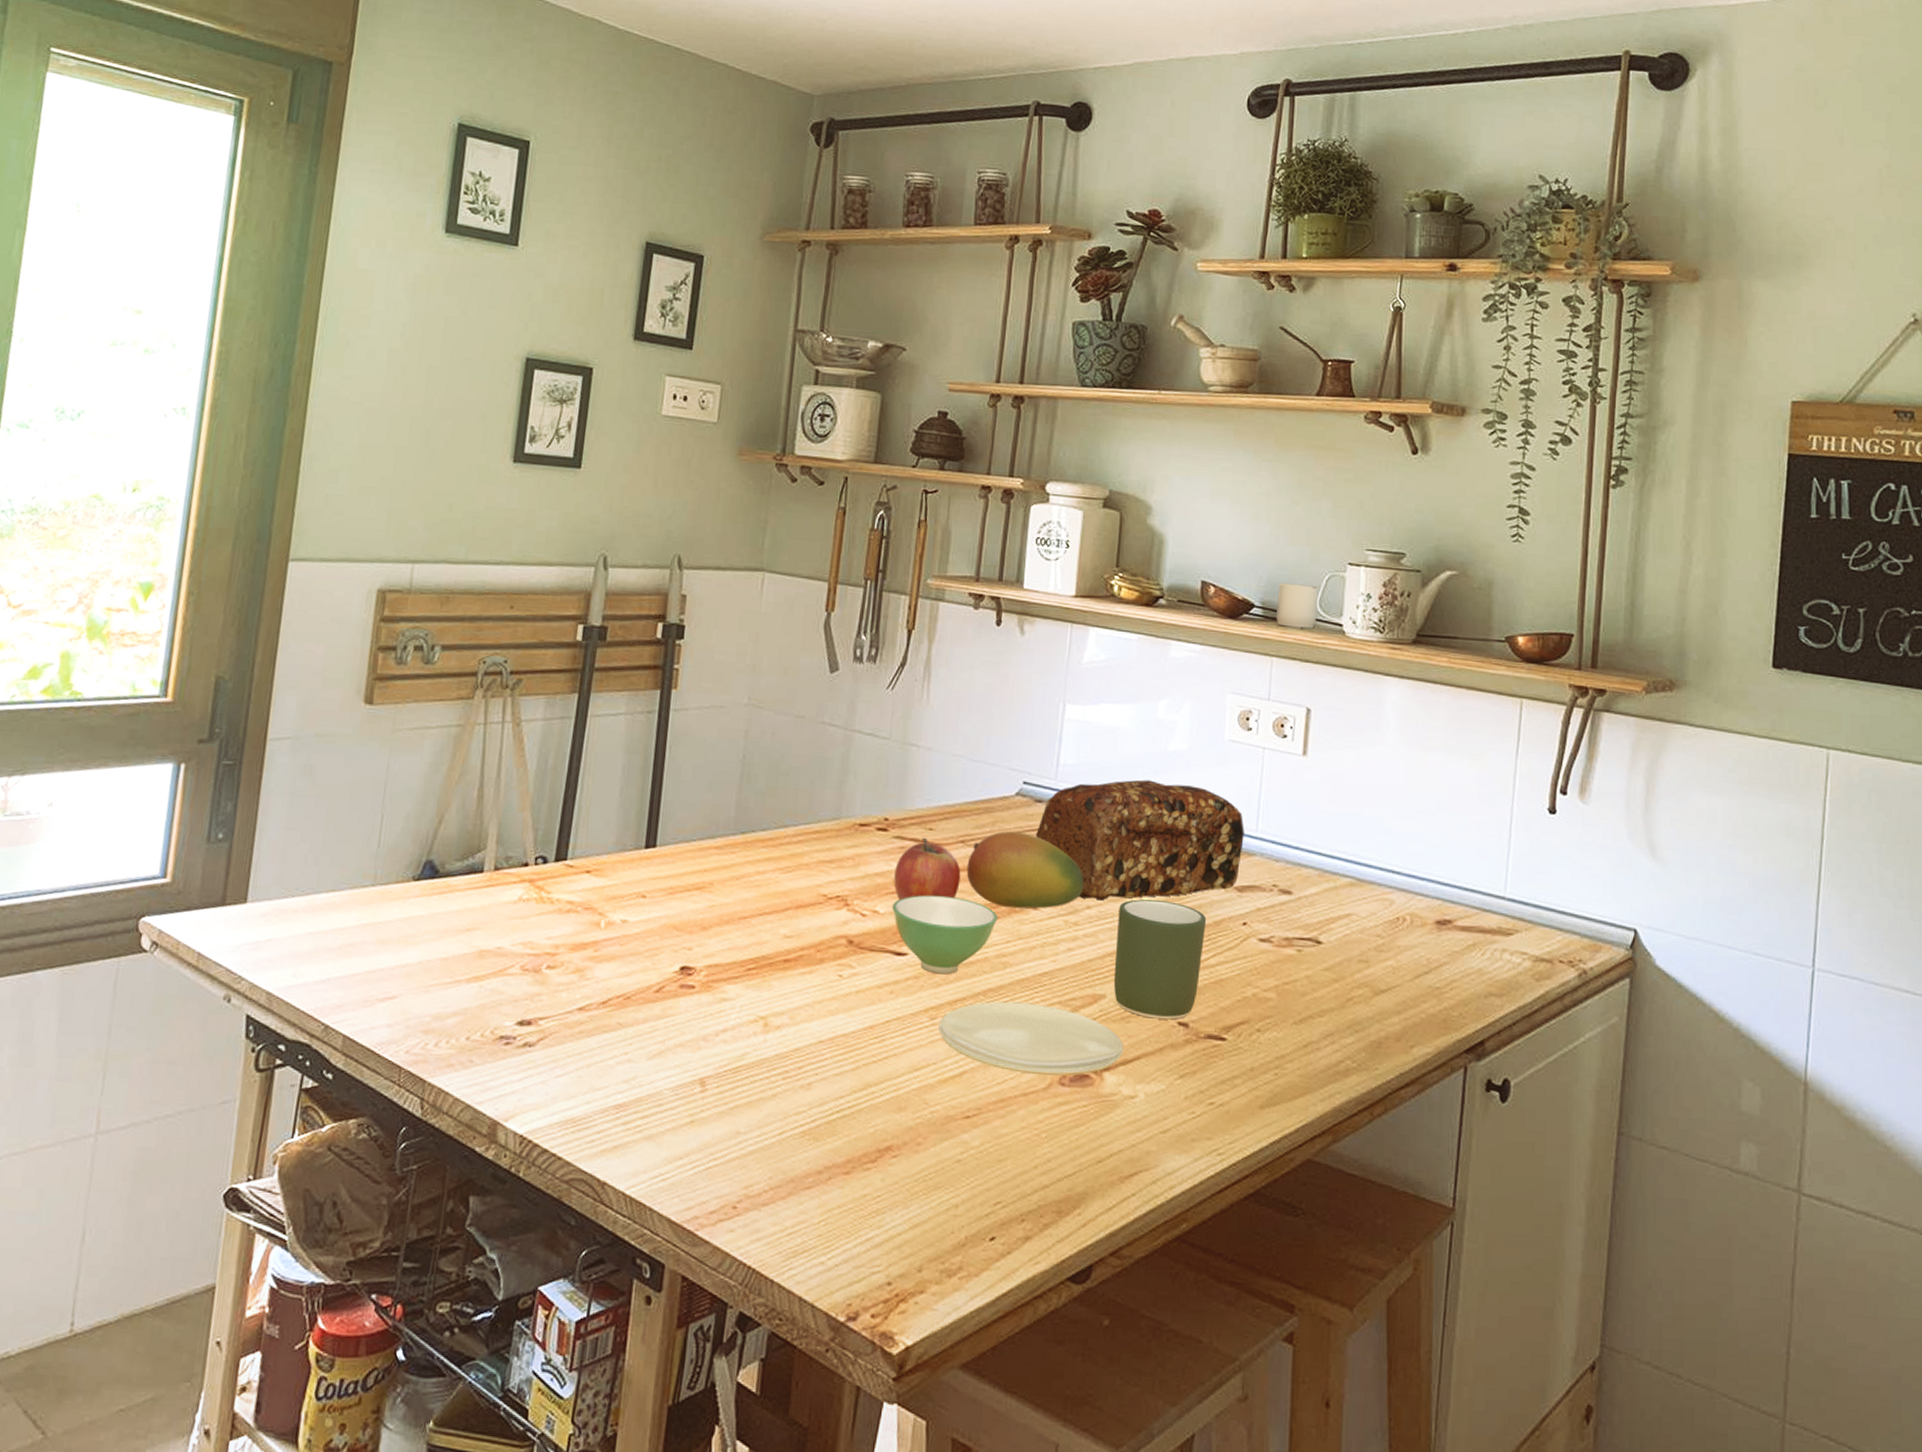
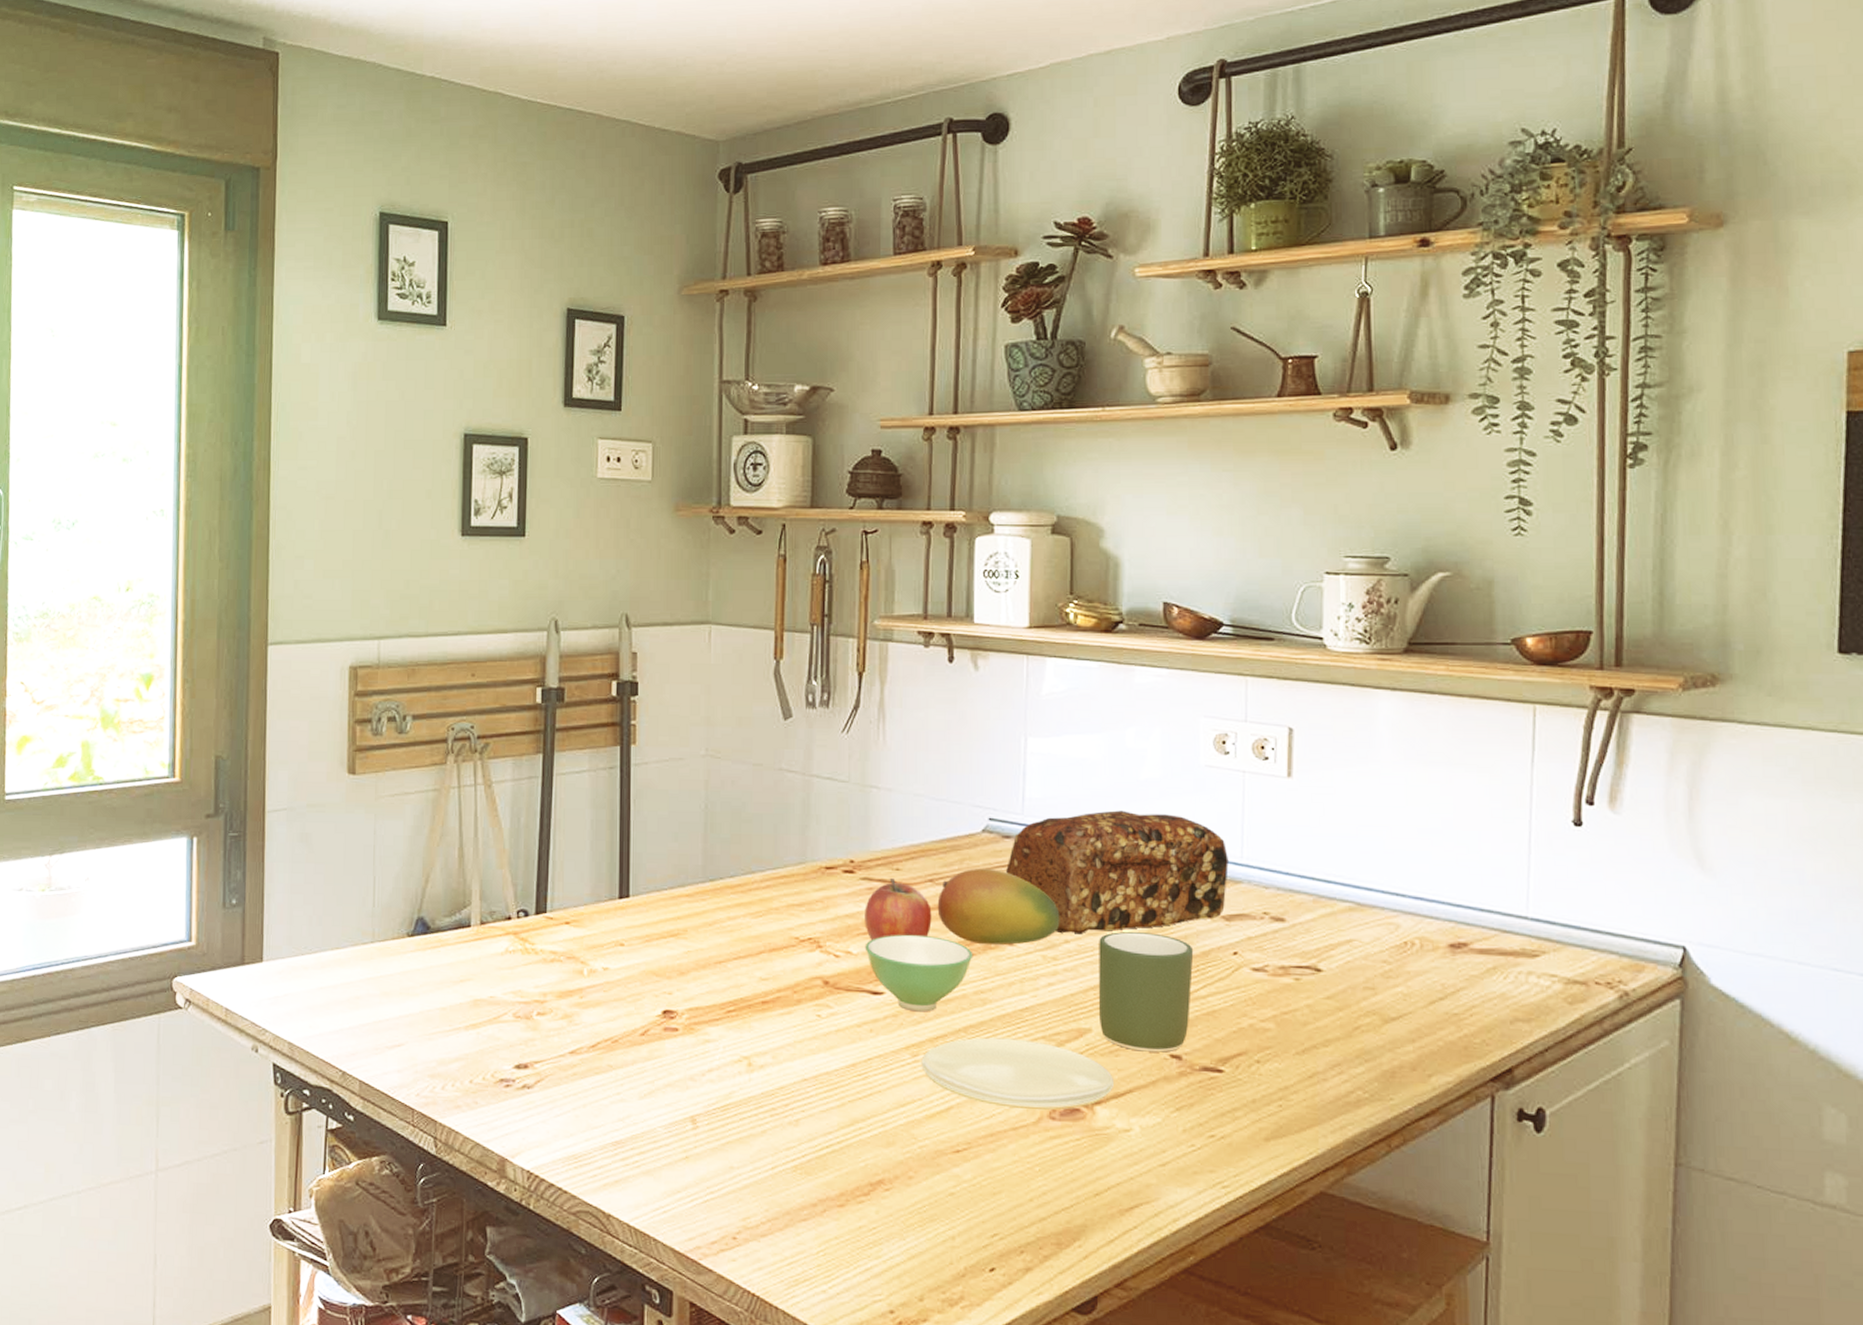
cup: present [1276,583,1319,629] -> none [1248,598,1294,644]

